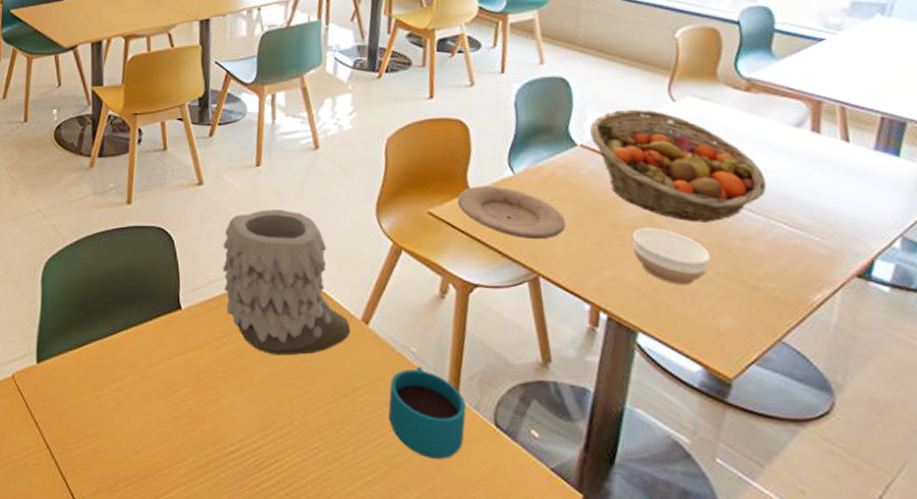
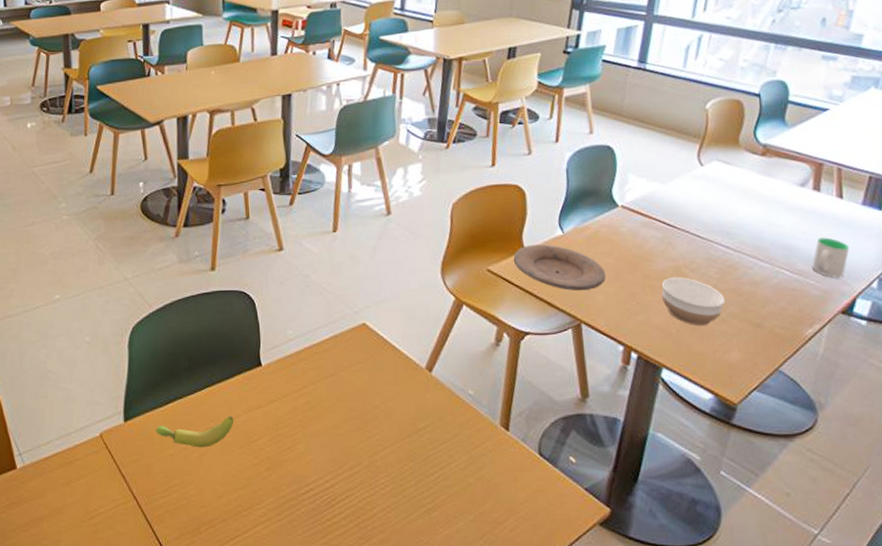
banana: none [69,362,153,396] -> present [155,416,234,448]
vase: present [222,209,350,356] -> none [300,271,415,404]
cup: present [388,365,466,459] -> none [447,406,515,486]
fruit basket: present [589,109,767,222] -> none [629,173,775,271]
mug: none [815,187,863,235] -> present [812,237,850,278]

